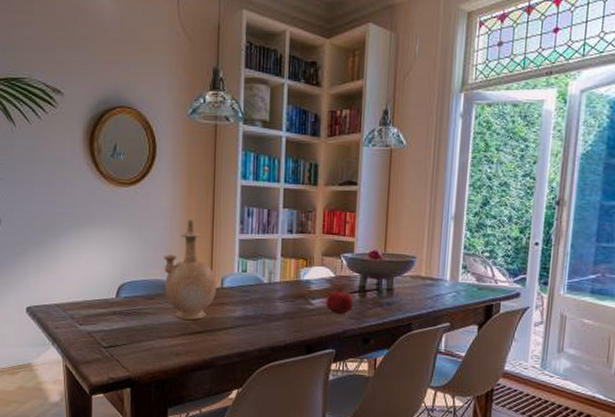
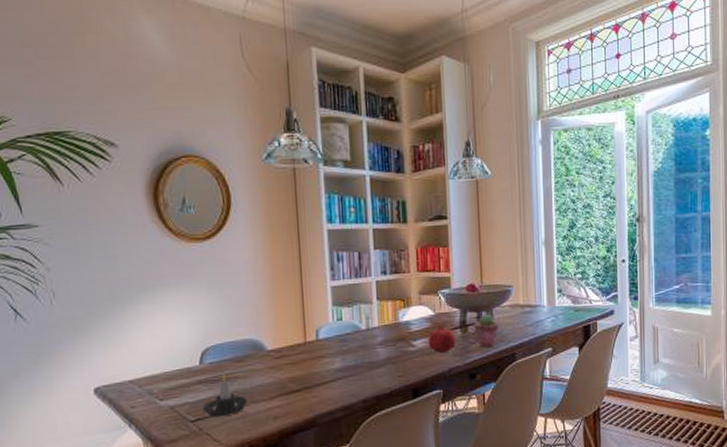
candle: none [115,308,155,347] -> present [202,373,248,418]
vase: present [164,218,217,321] -> none [250,269,312,380]
potted succulent: none [372,281,398,315] -> present [473,313,499,348]

